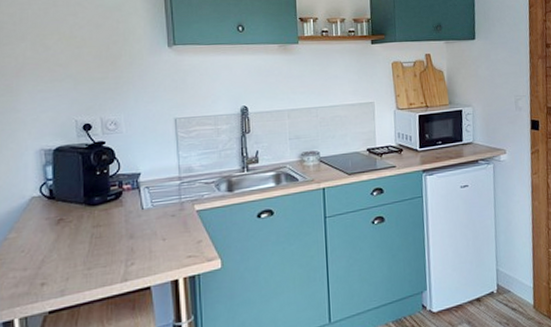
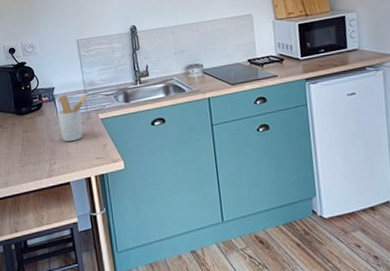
utensil holder: none [142,181,184,238] -> present [57,93,89,142]

